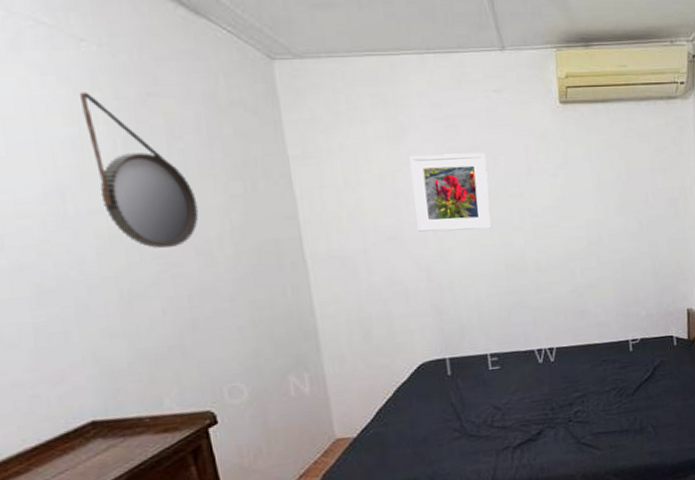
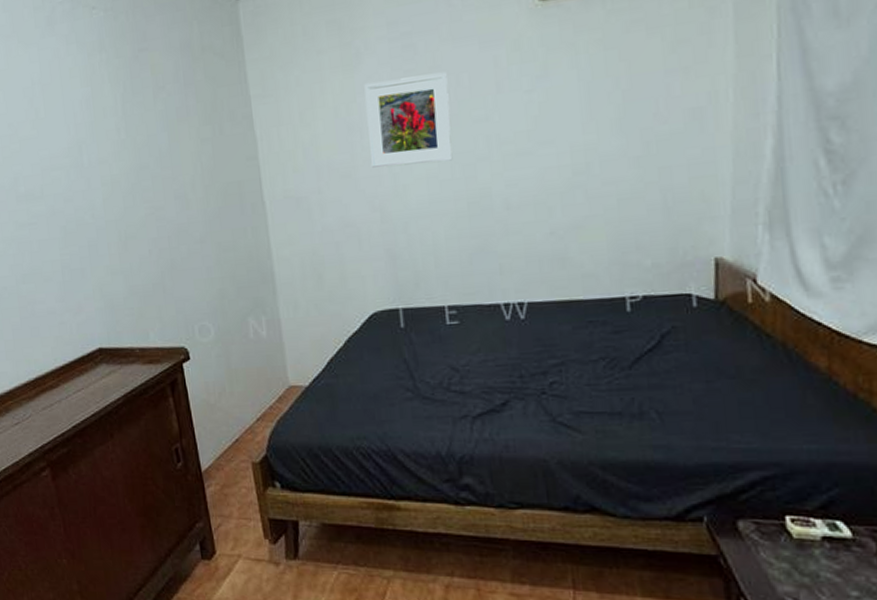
home mirror: present [78,91,199,248] -> none [91,54,177,193]

